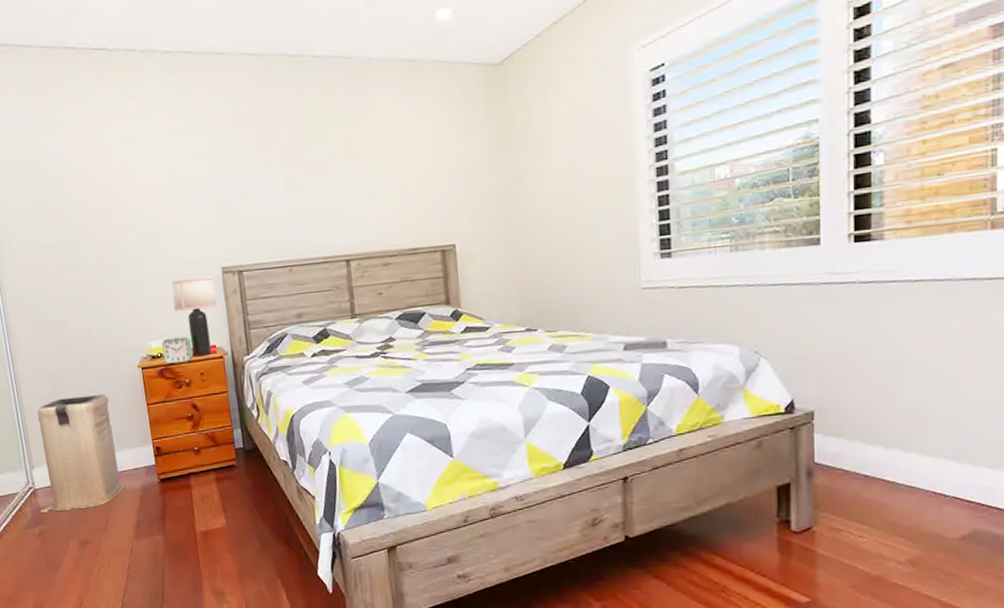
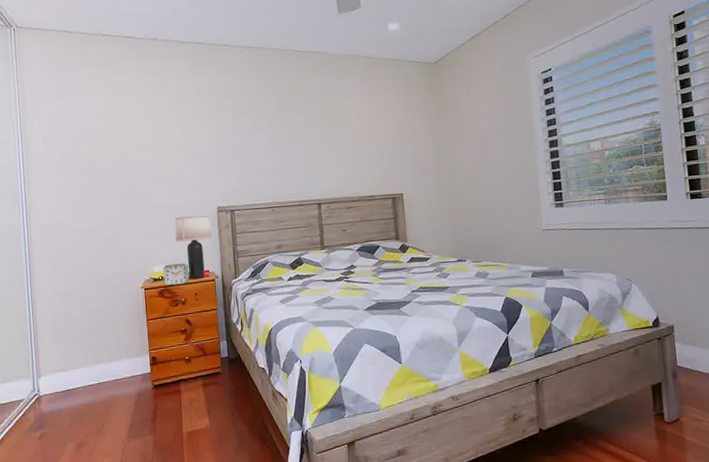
laundry basket: present [37,393,126,513] -> none [42,310,122,418]

